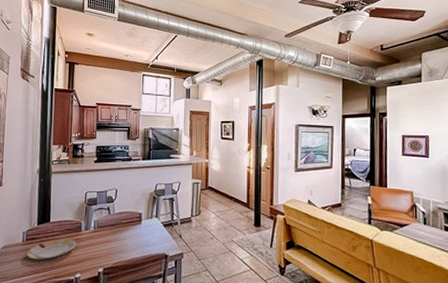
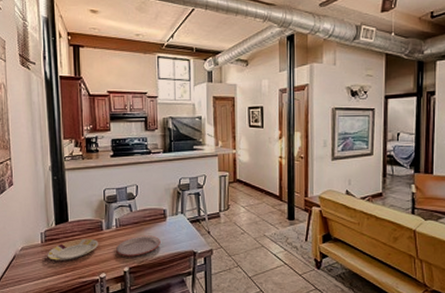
plate: none [92,237,135,258] -> present [116,235,161,257]

